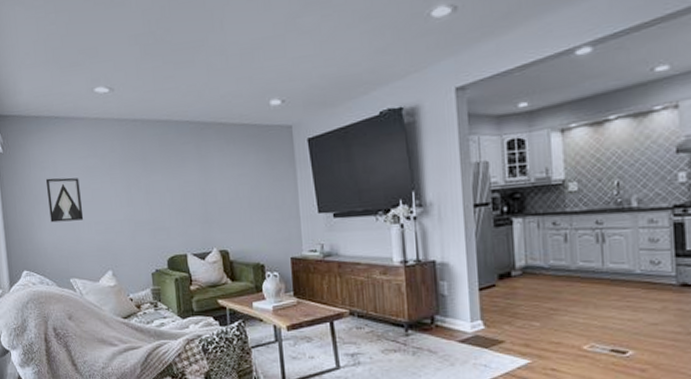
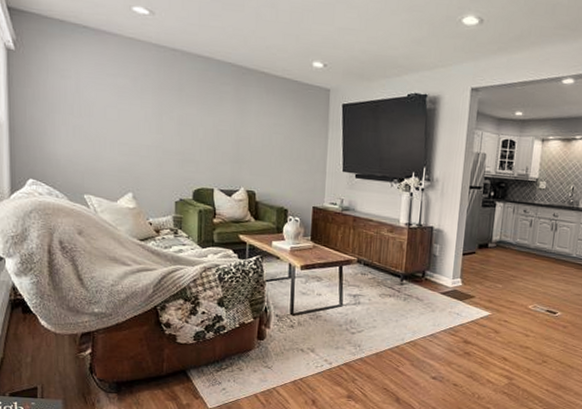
wall art: present [45,177,84,223] -> none [65,88,106,138]

